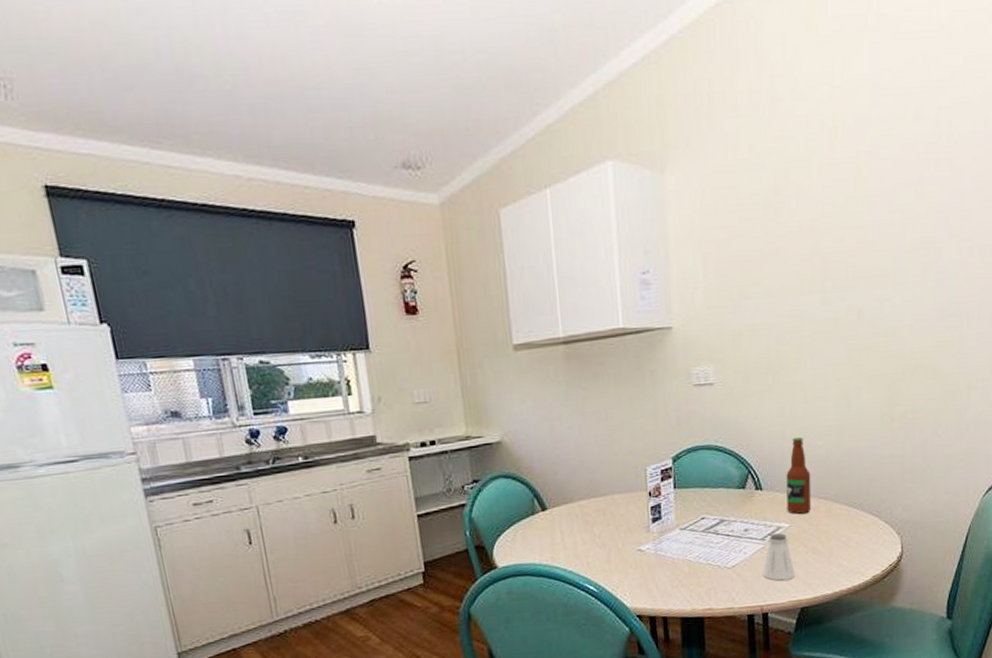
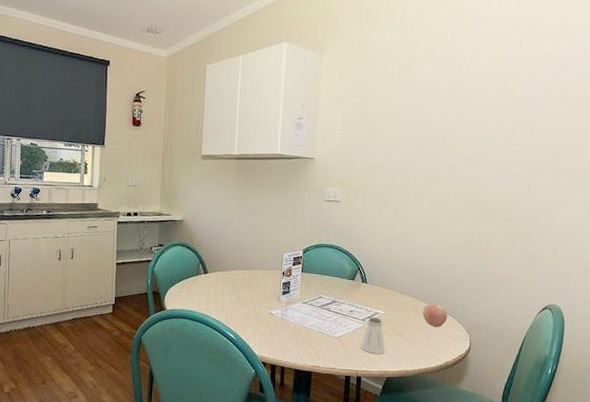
bottle: present [786,436,812,514] -> none [384,248,405,306]
apple: none [838,503,871,534] -> present [422,304,448,327]

